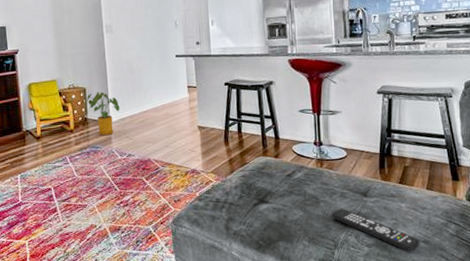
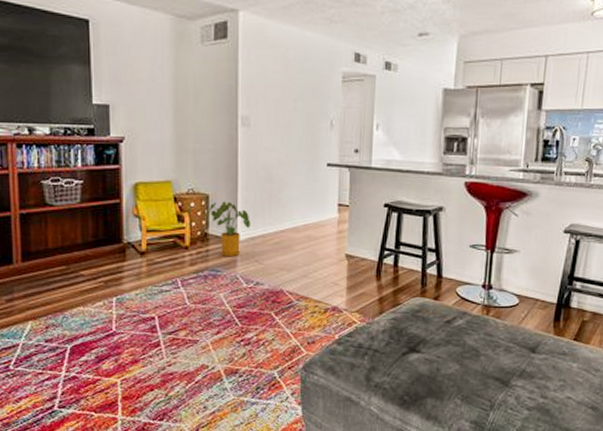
remote control: present [331,209,420,251] -> none [491,365,588,418]

